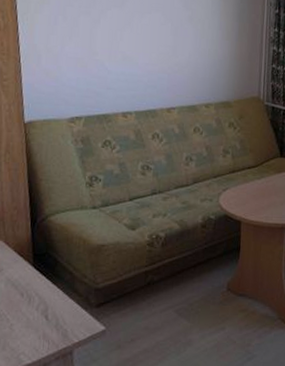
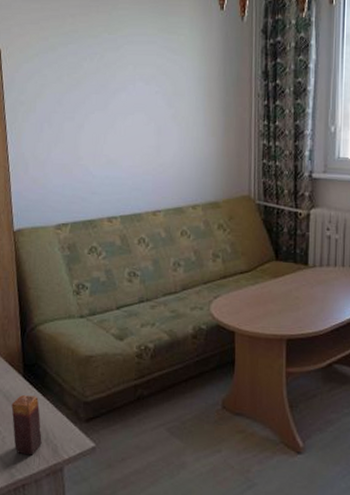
candle: none [20,284,52,341] -> present [11,395,42,456]

